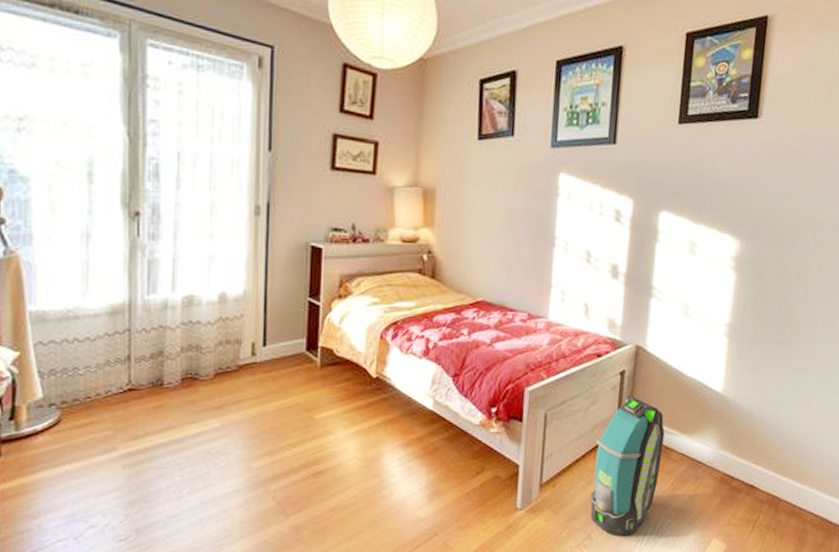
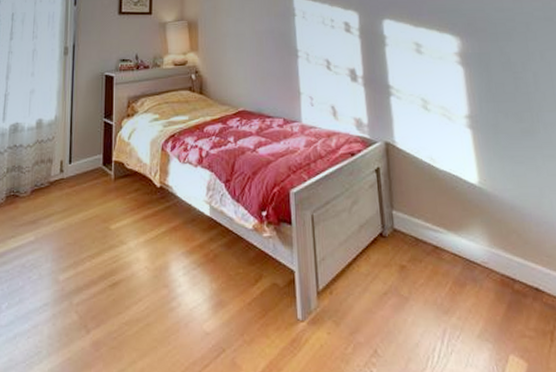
backpack: present [590,395,665,536] -> none [365,192,436,352]

